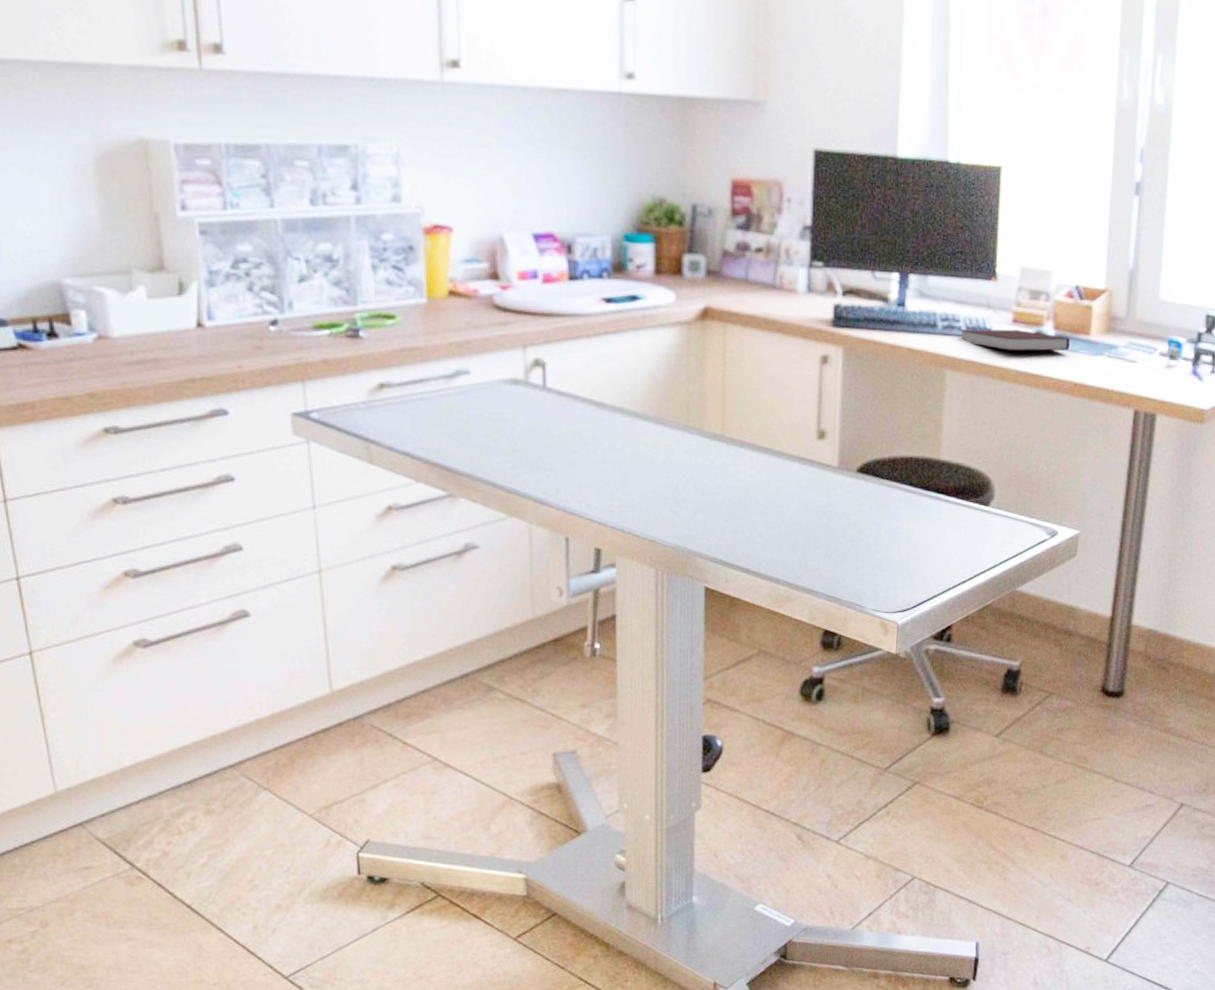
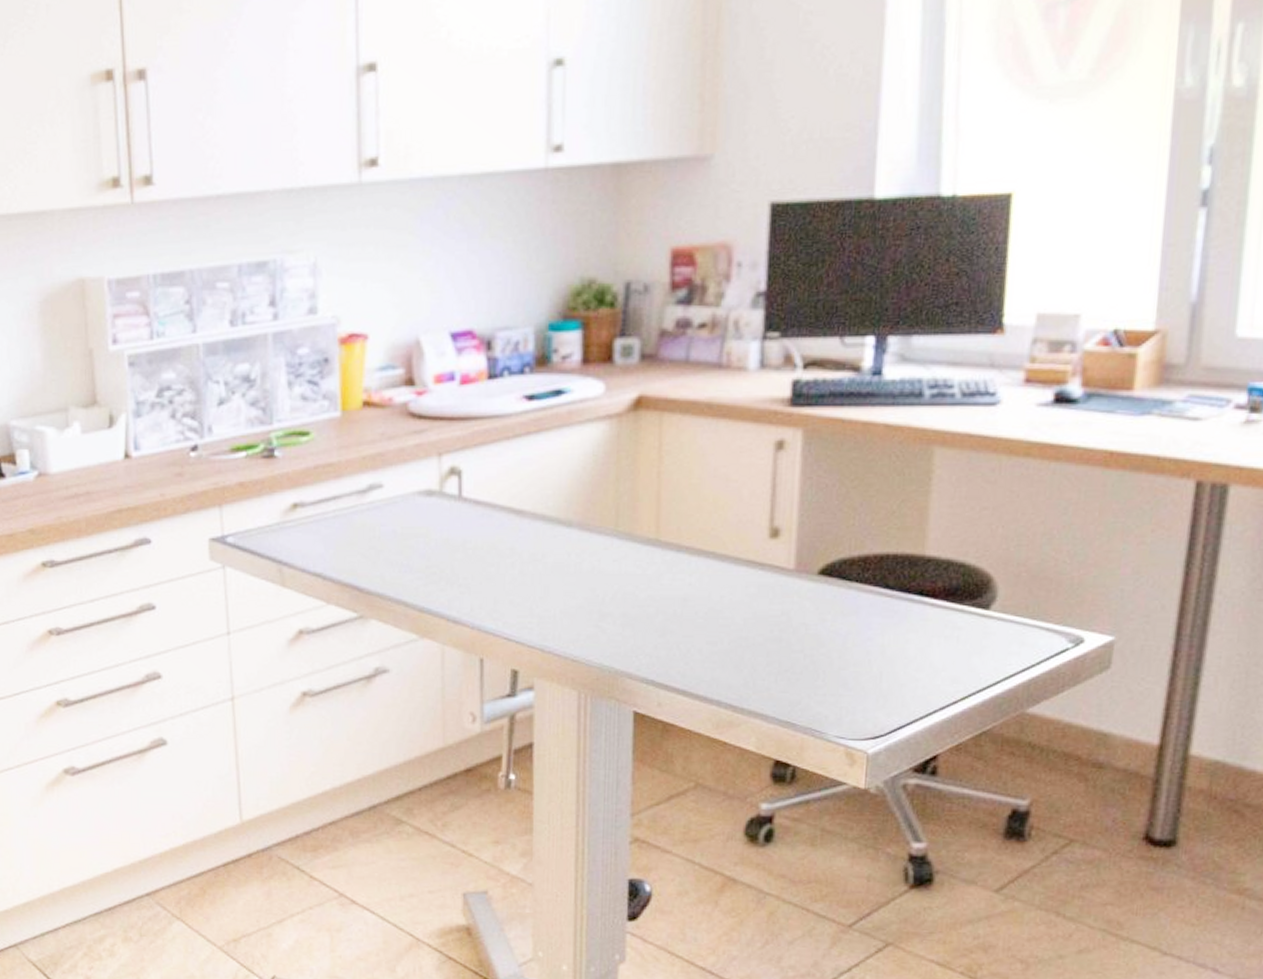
notebook: present [959,328,1070,352] -> none [952,391,1105,418]

